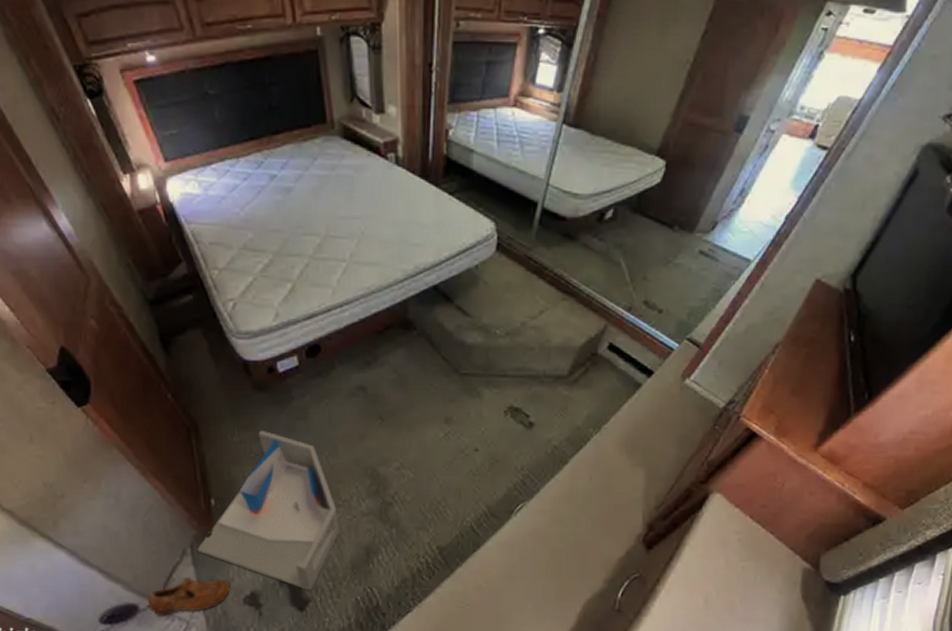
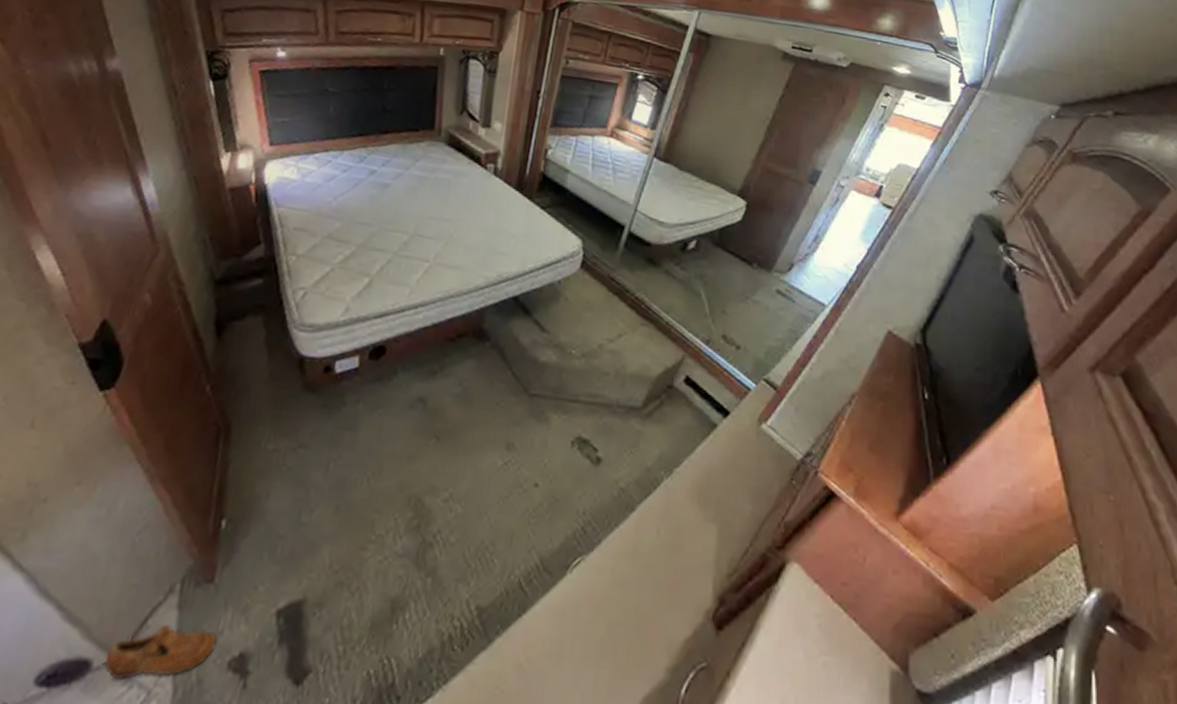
storage bin: present [197,430,339,591] -> none [188,438,368,657]

